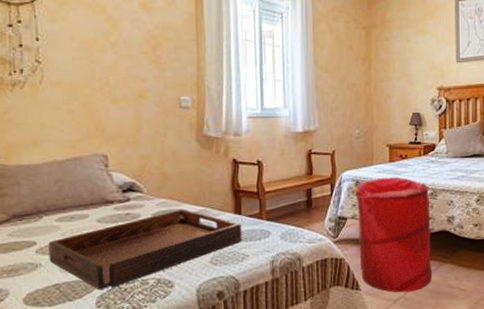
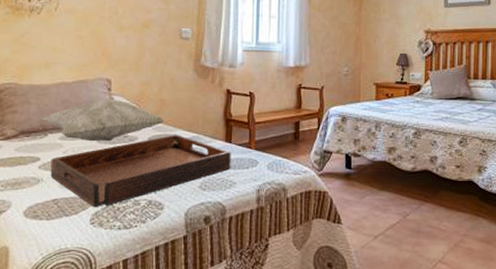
decorative pillow: none [34,175,169,222] -> present [41,99,165,142]
laundry hamper: present [355,176,432,293] -> none [341,114,414,229]

